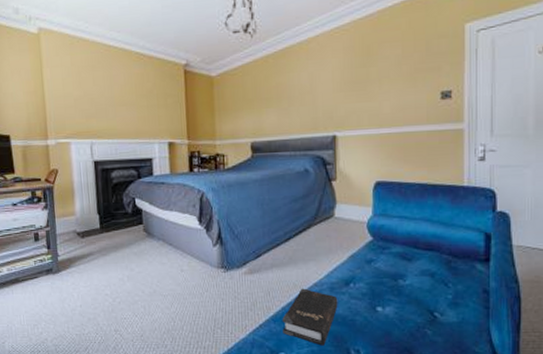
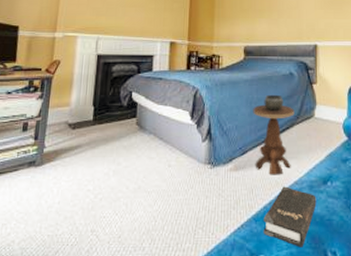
side table: none [265,194,312,278] -> present [253,94,294,175]

